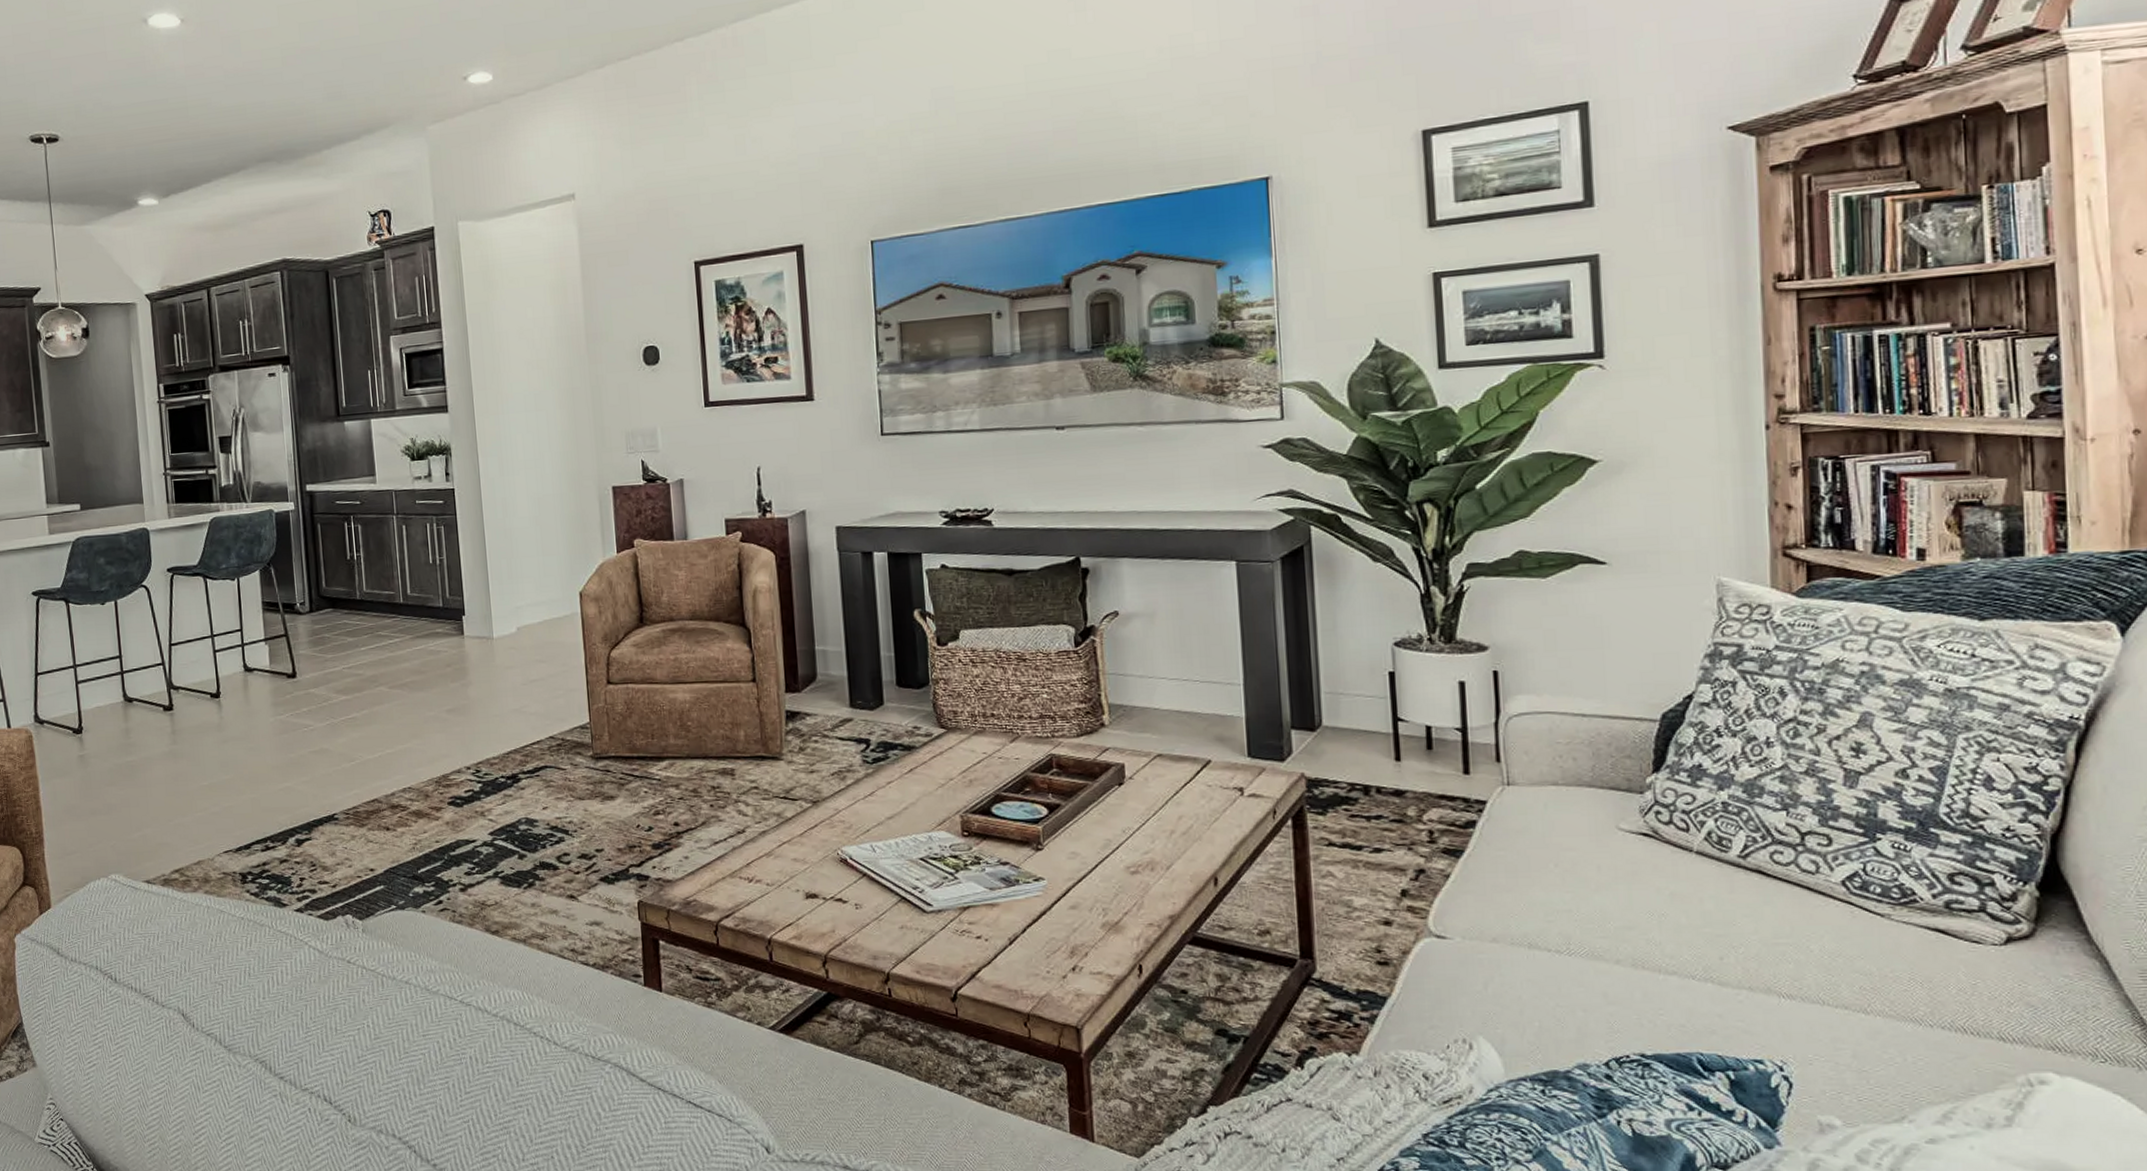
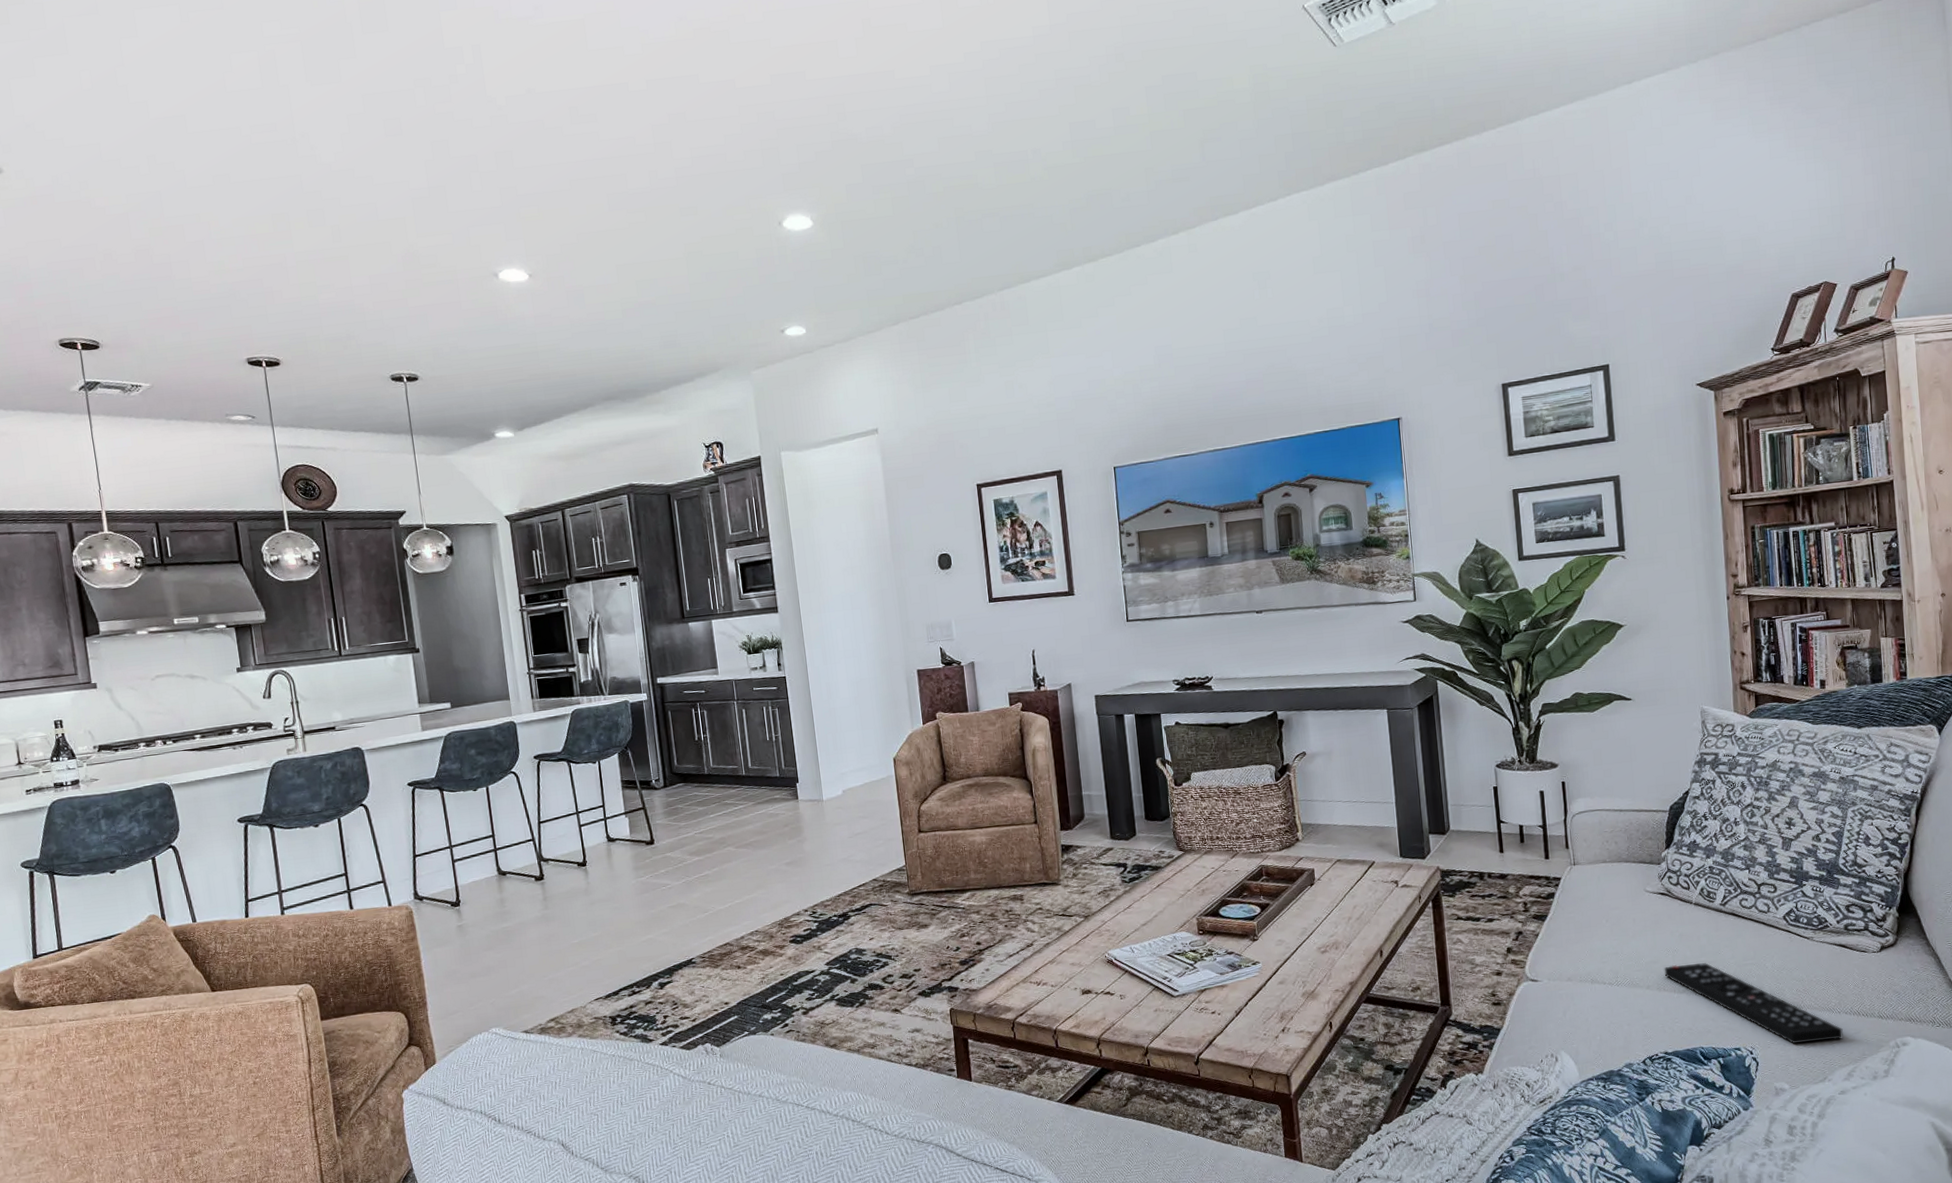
remote control: none [1643,935,1937,1064] -> present [1664,962,1843,1044]

